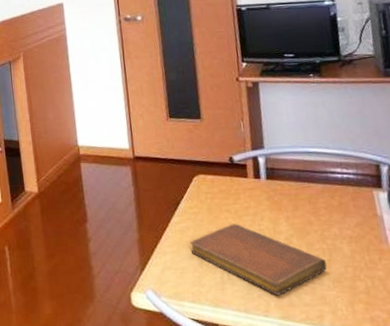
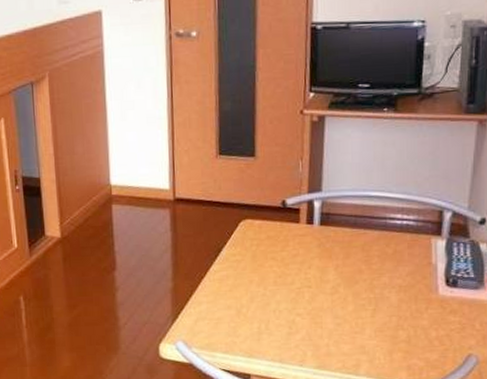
notebook: present [189,224,327,296] -> none [228,272,371,346]

